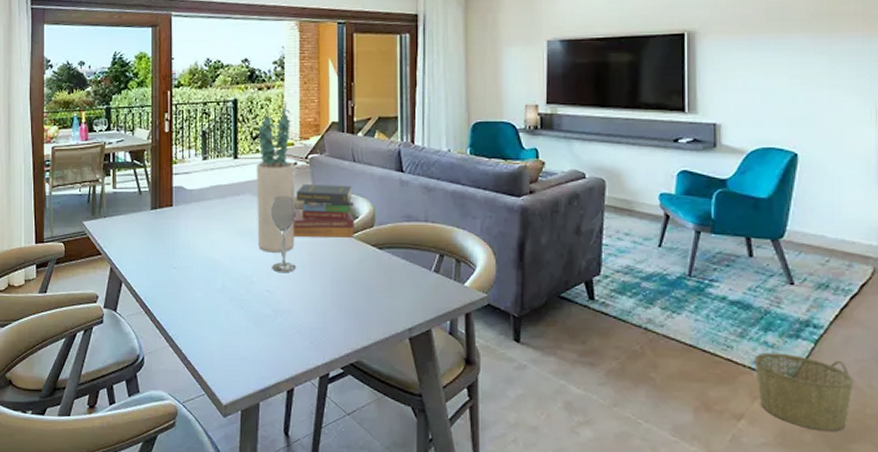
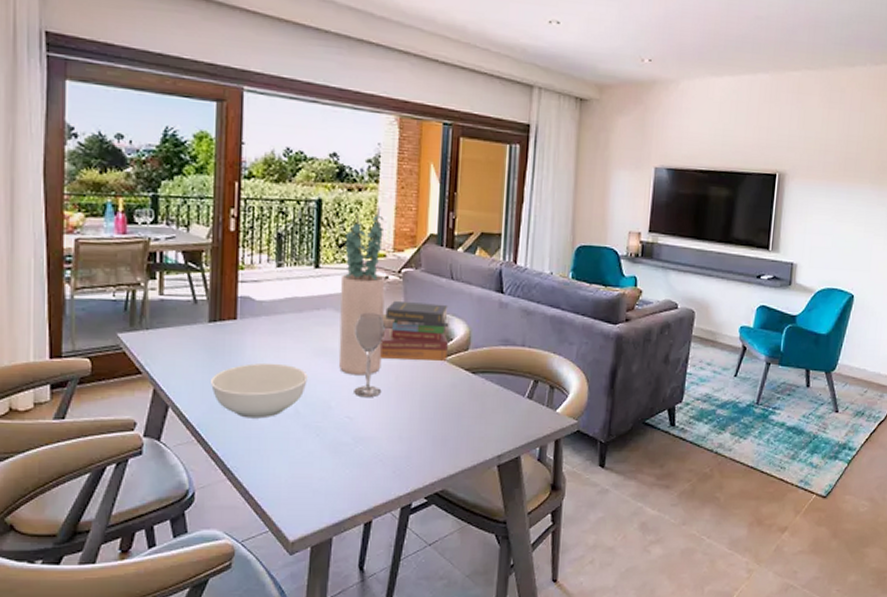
bowl: none [153,243,232,293] -> present [209,362,308,419]
basket: present [754,352,855,431] -> none [800,472,873,538]

